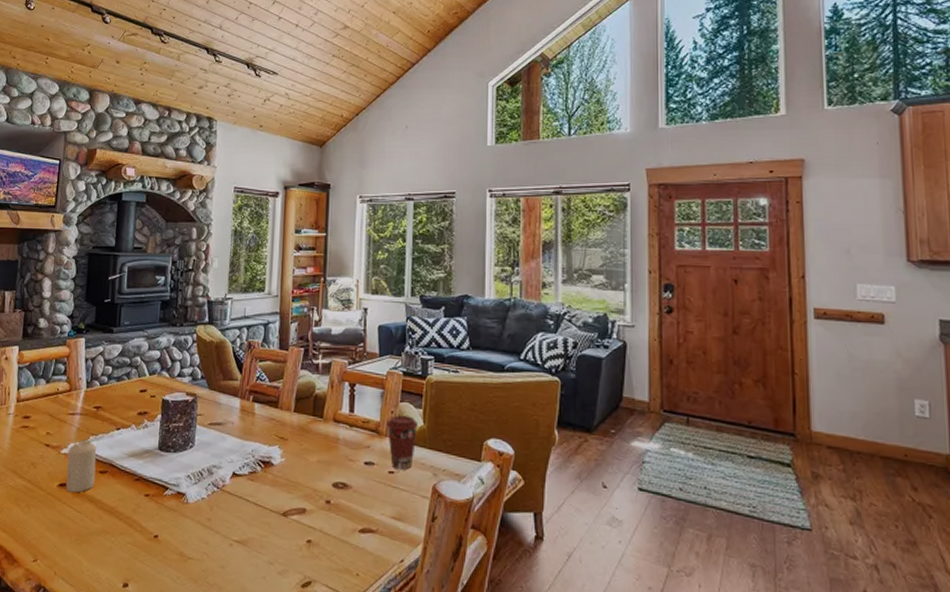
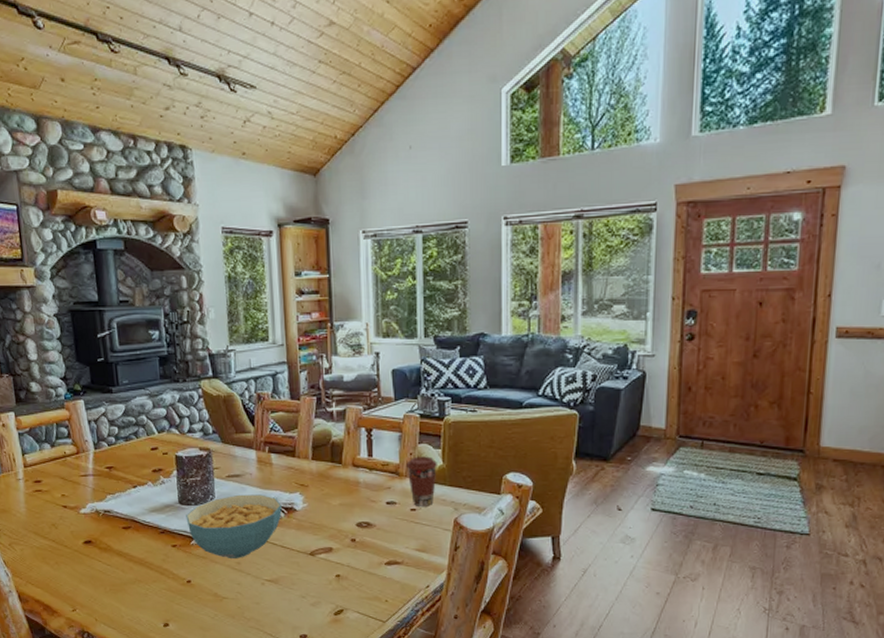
candle: present [66,440,97,493] -> none [87,500,120,549]
cereal bowl: none [163,444,259,514] -> present [186,494,282,558]

